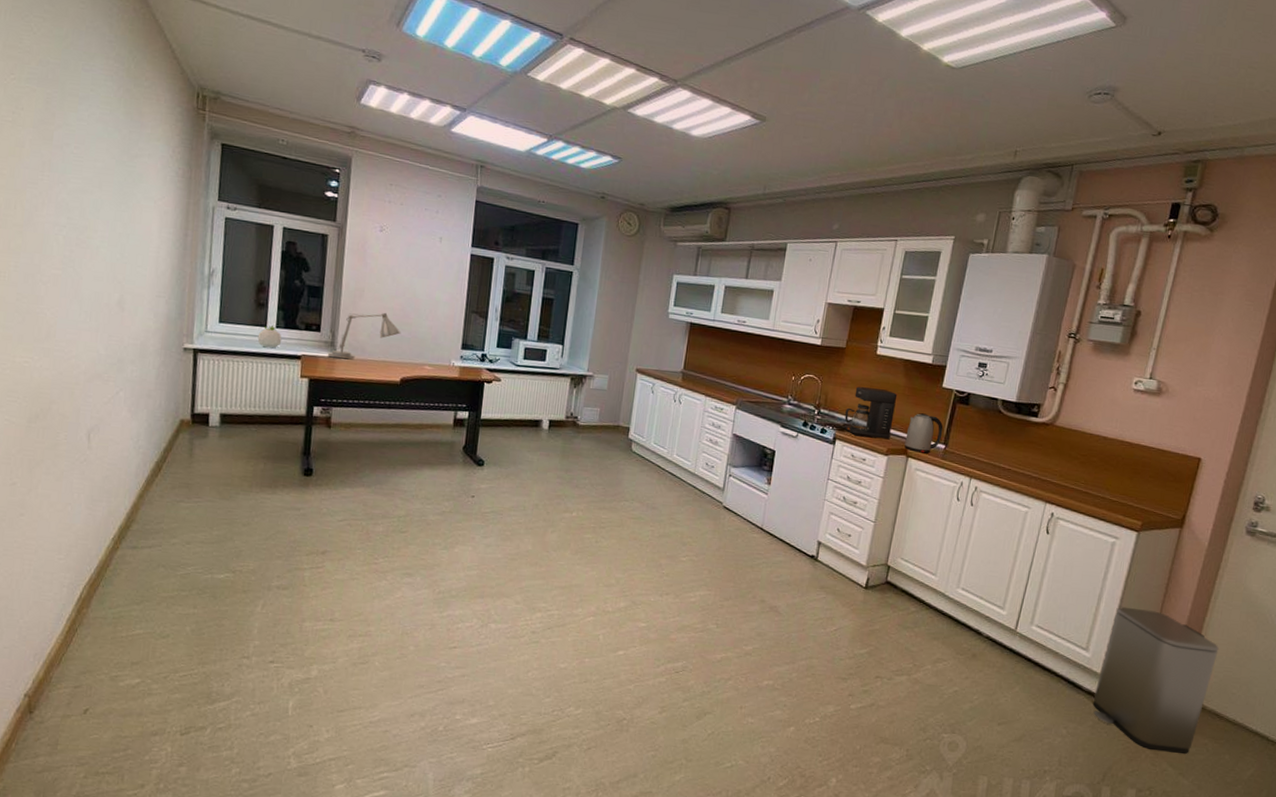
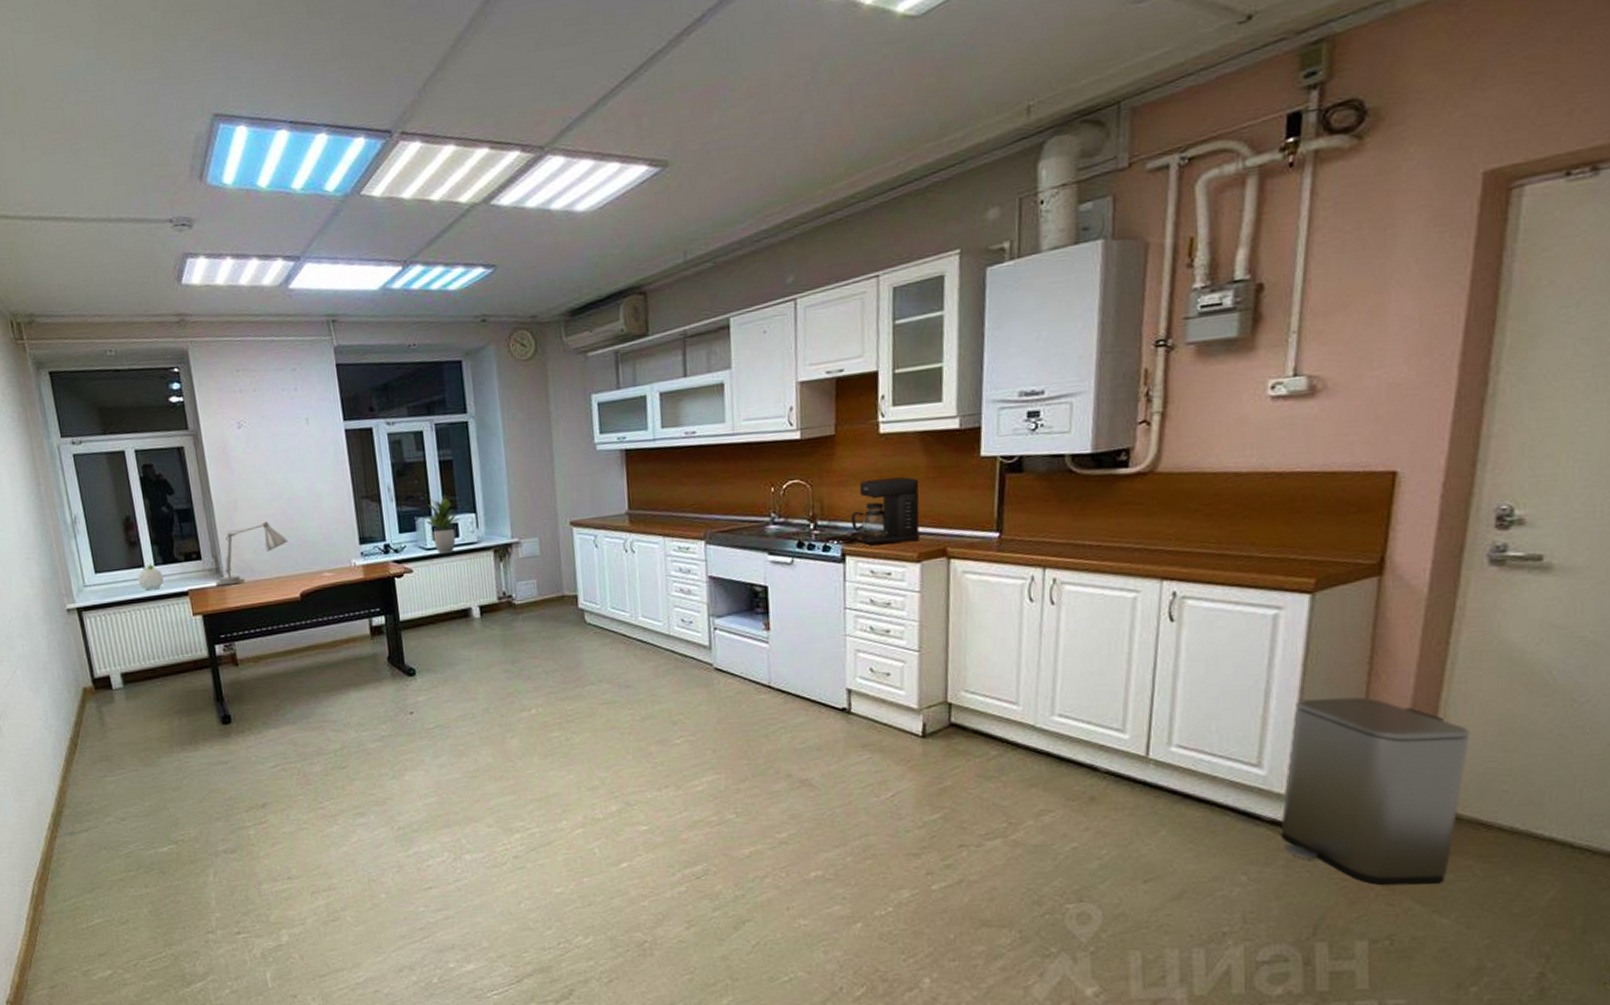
potted plant: none [519,324,550,373] -> present [424,494,461,554]
kettle: present [904,413,944,454] -> none [940,496,993,551]

